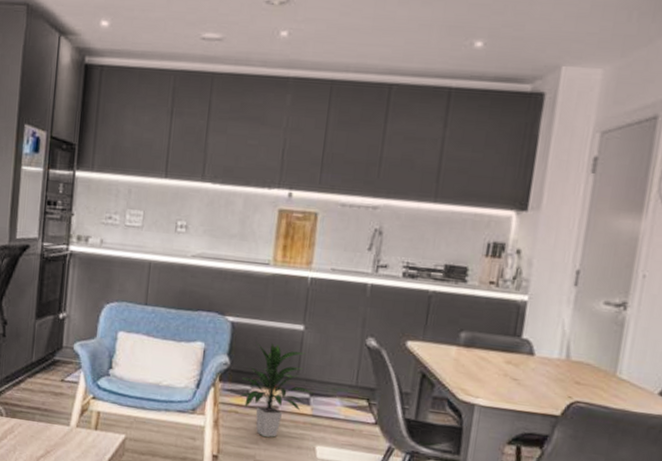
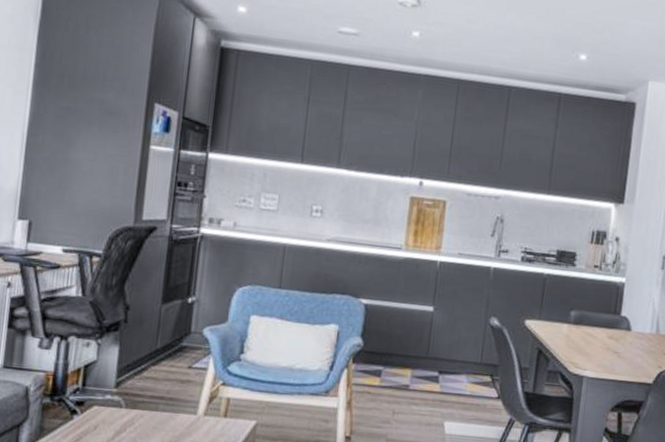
indoor plant: present [238,342,314,438] -> none [370,323,442,416]

